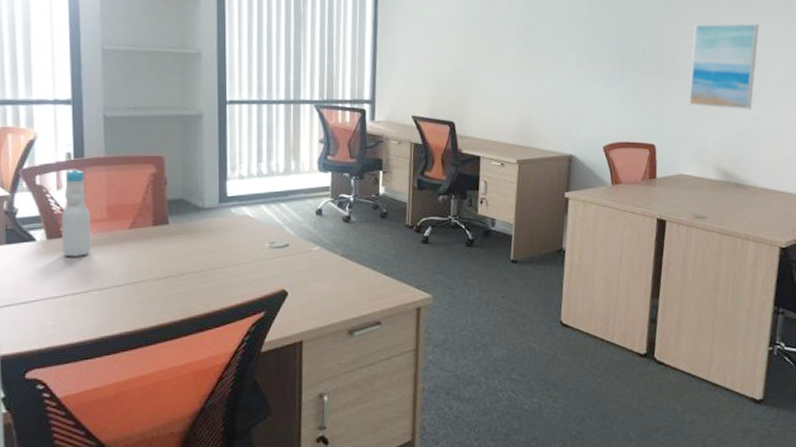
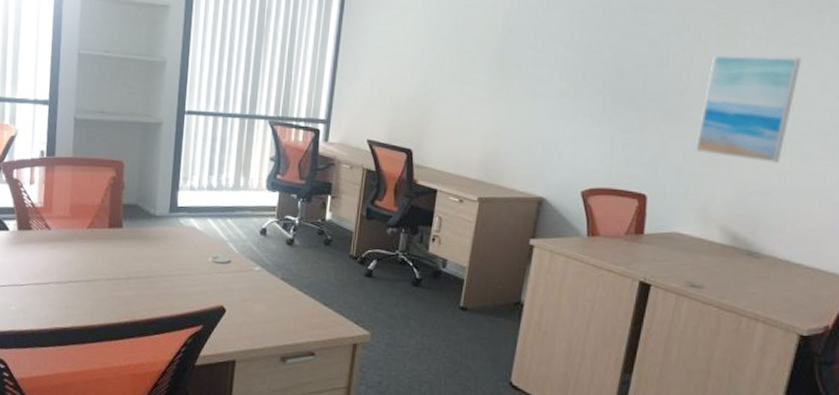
bottle: present [61,169,91,257] -> none [29,166,56,250]

